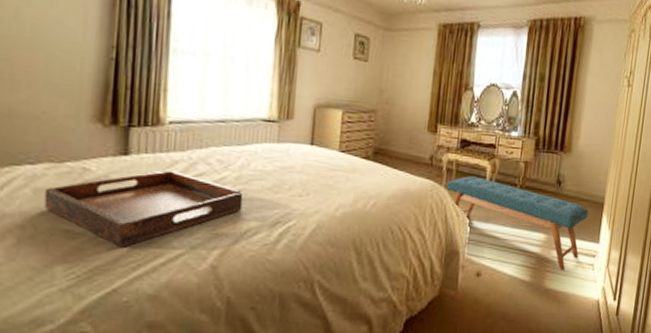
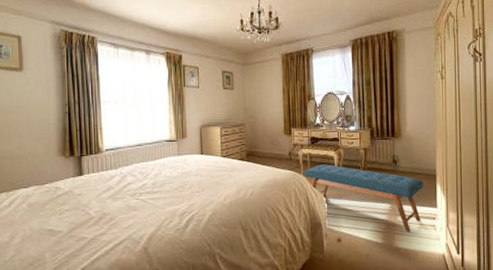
serving tray: present [44,169,243,247] -> none [35,182,160,239]

